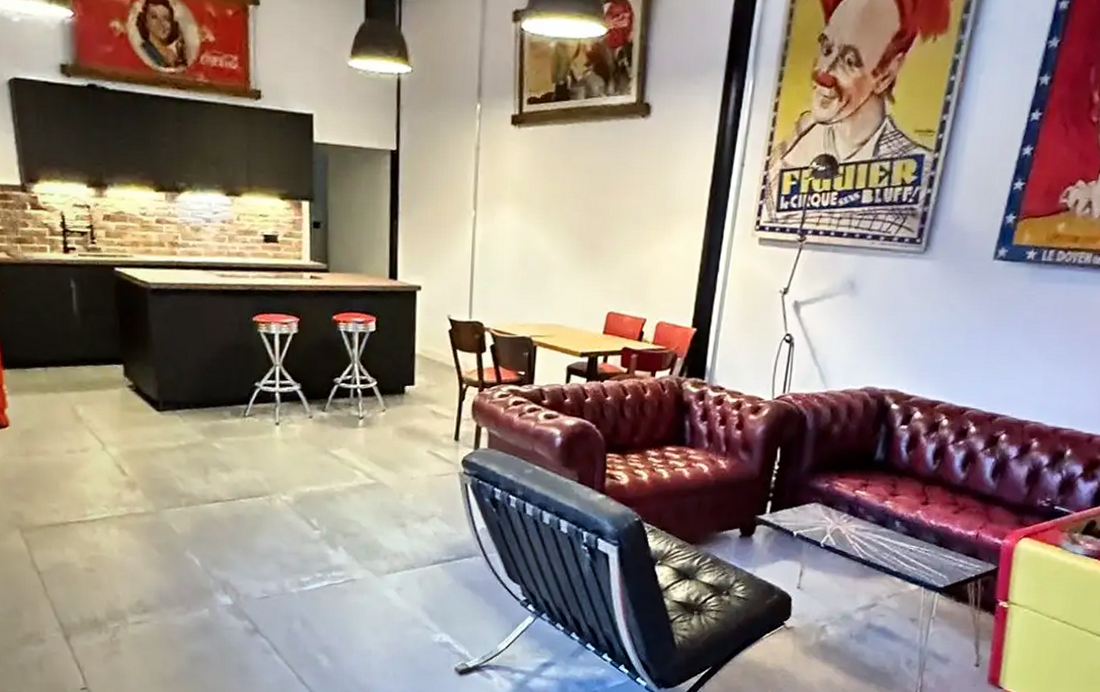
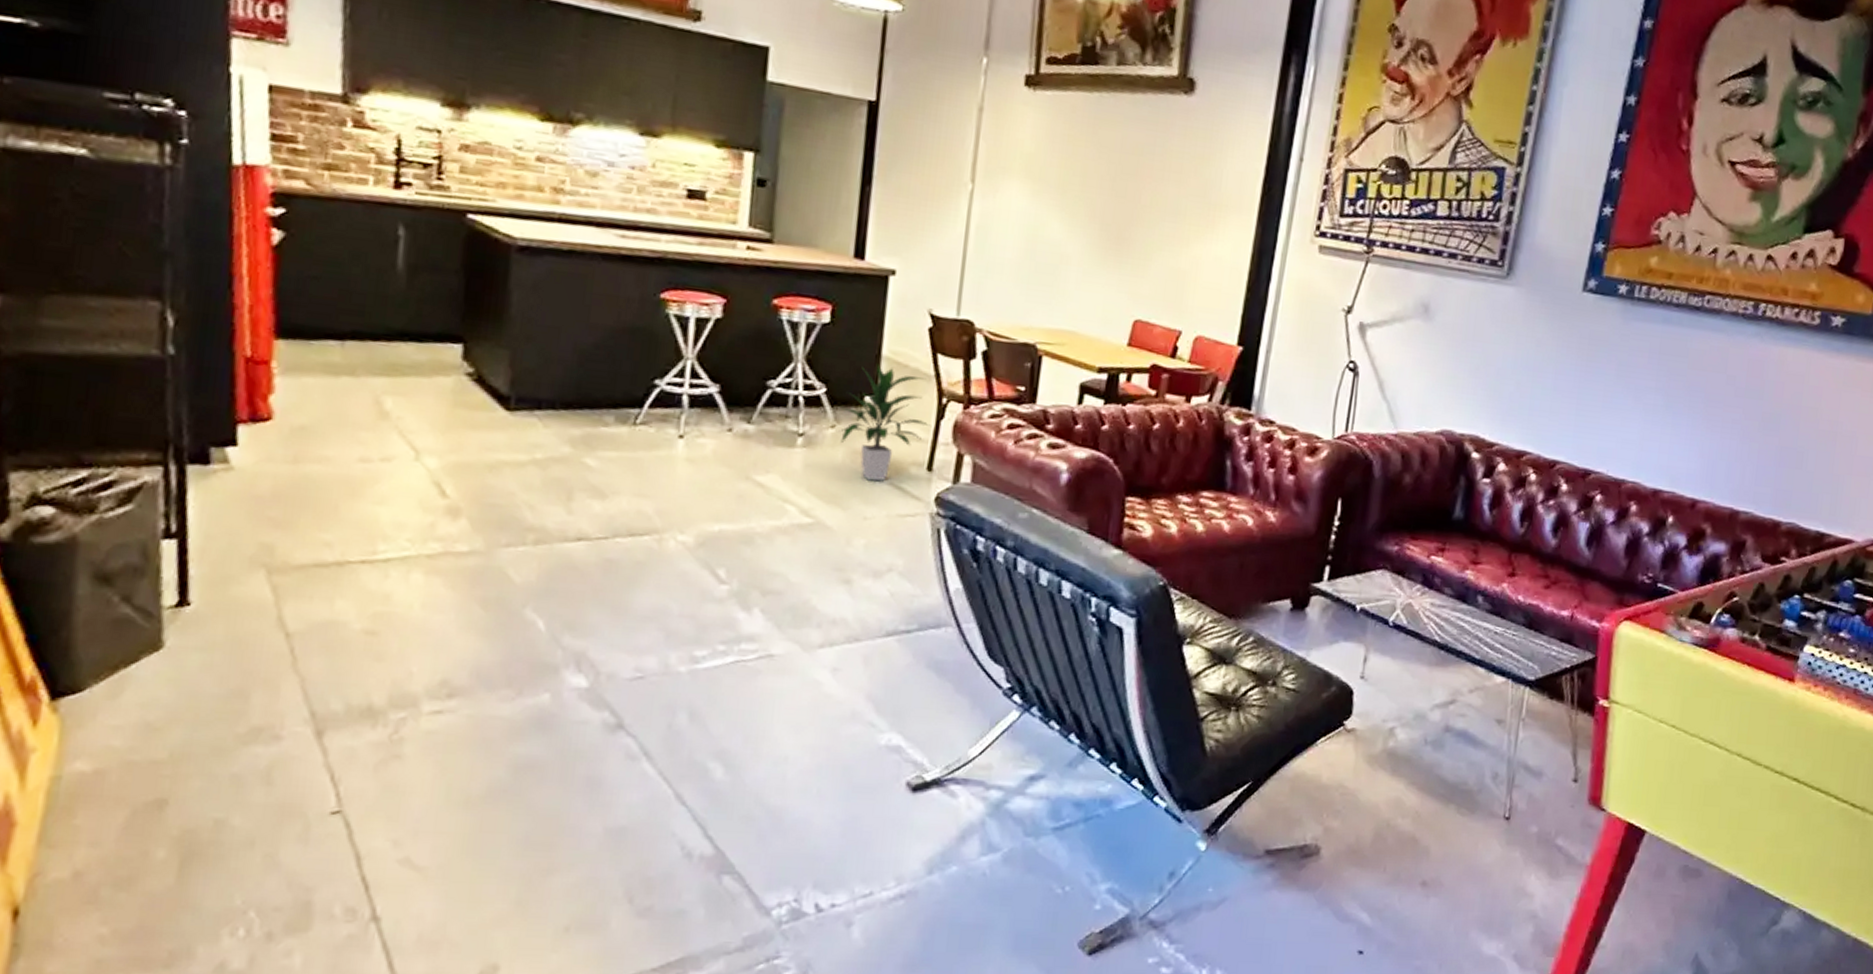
indoor plant: none [388,361,455,450] -> present [838,365,931,482]

